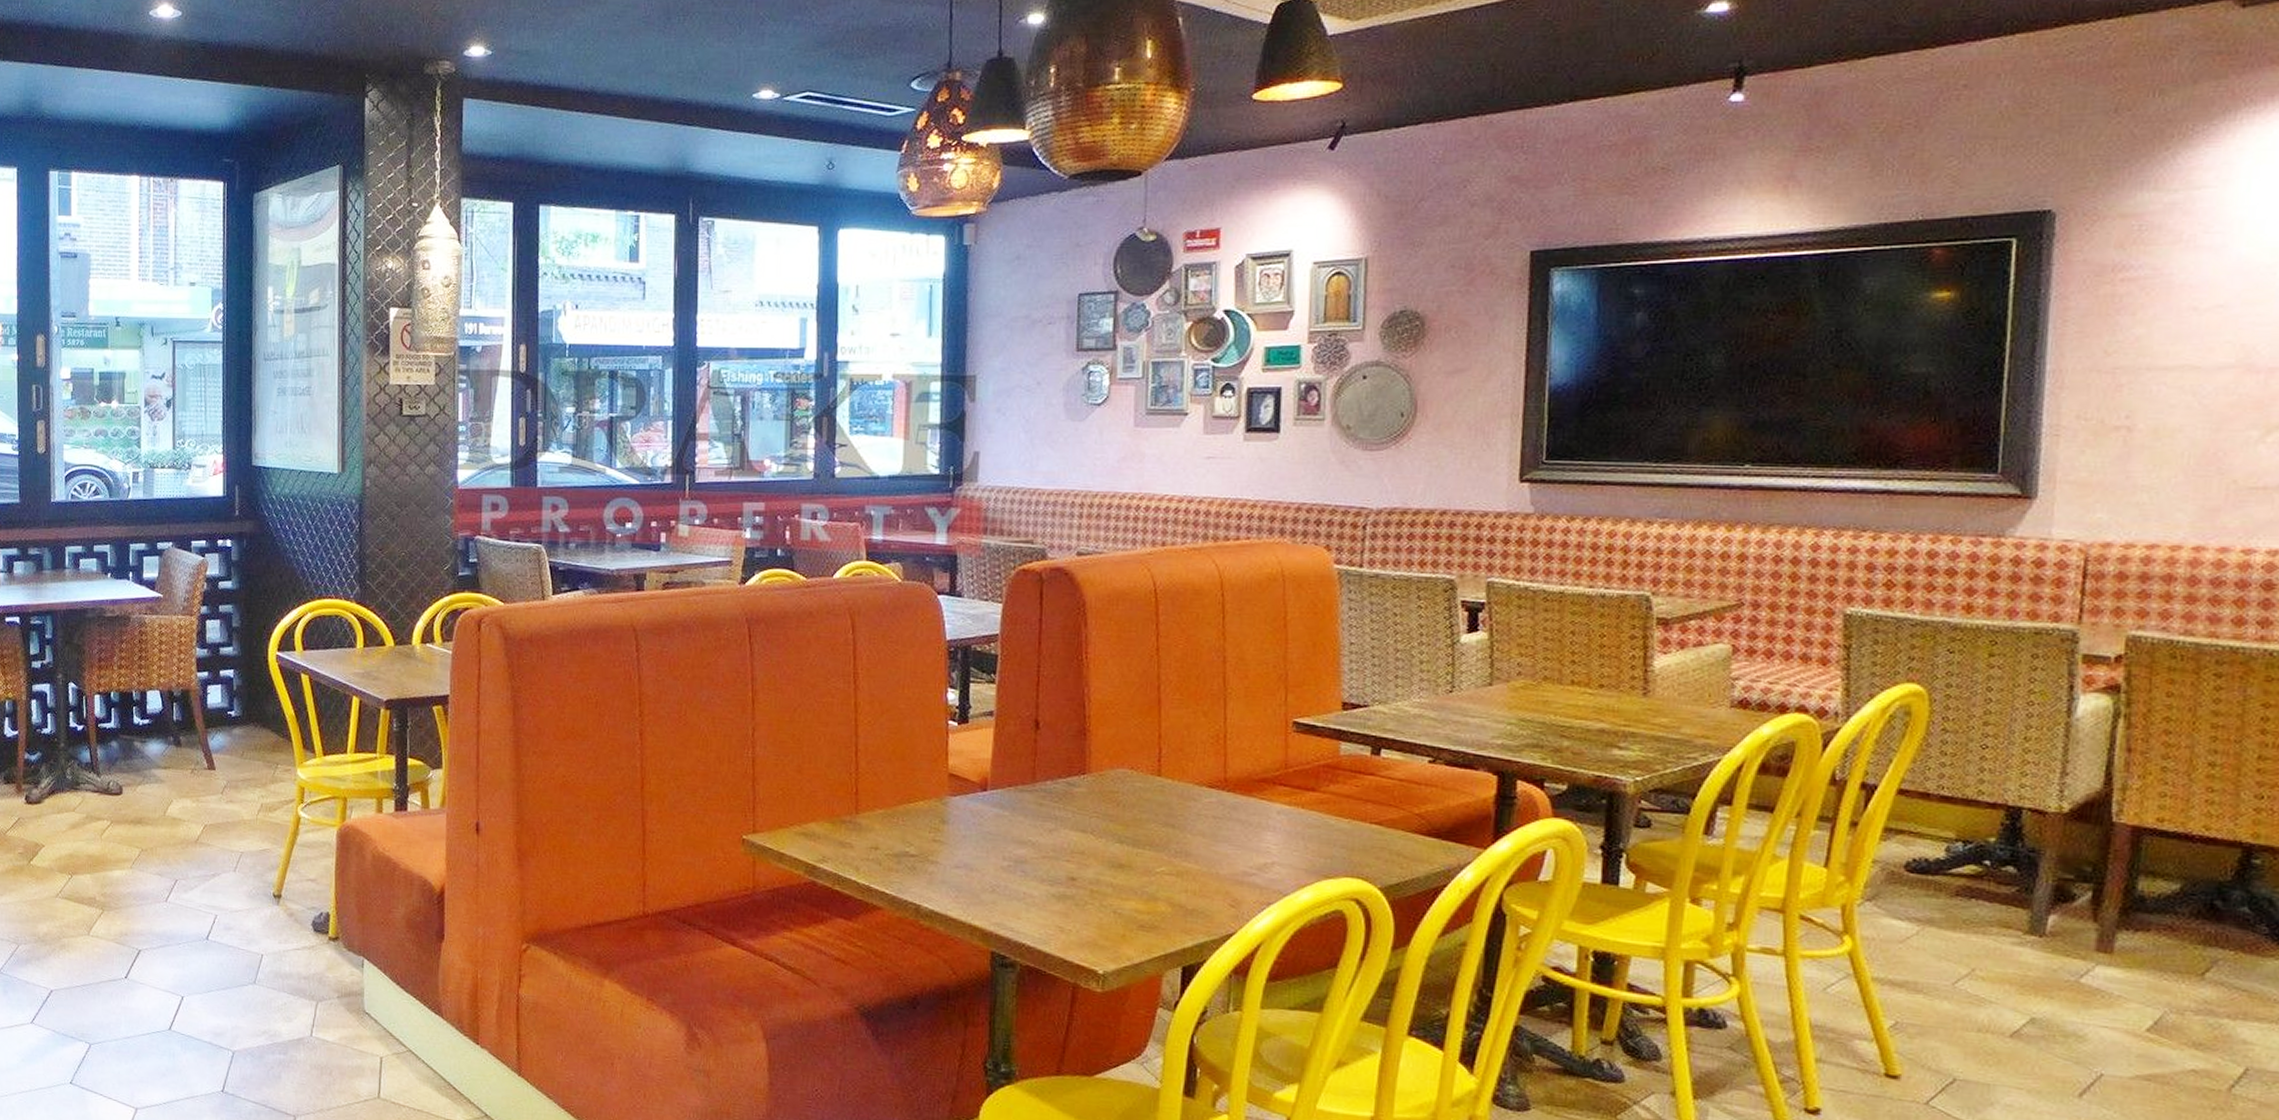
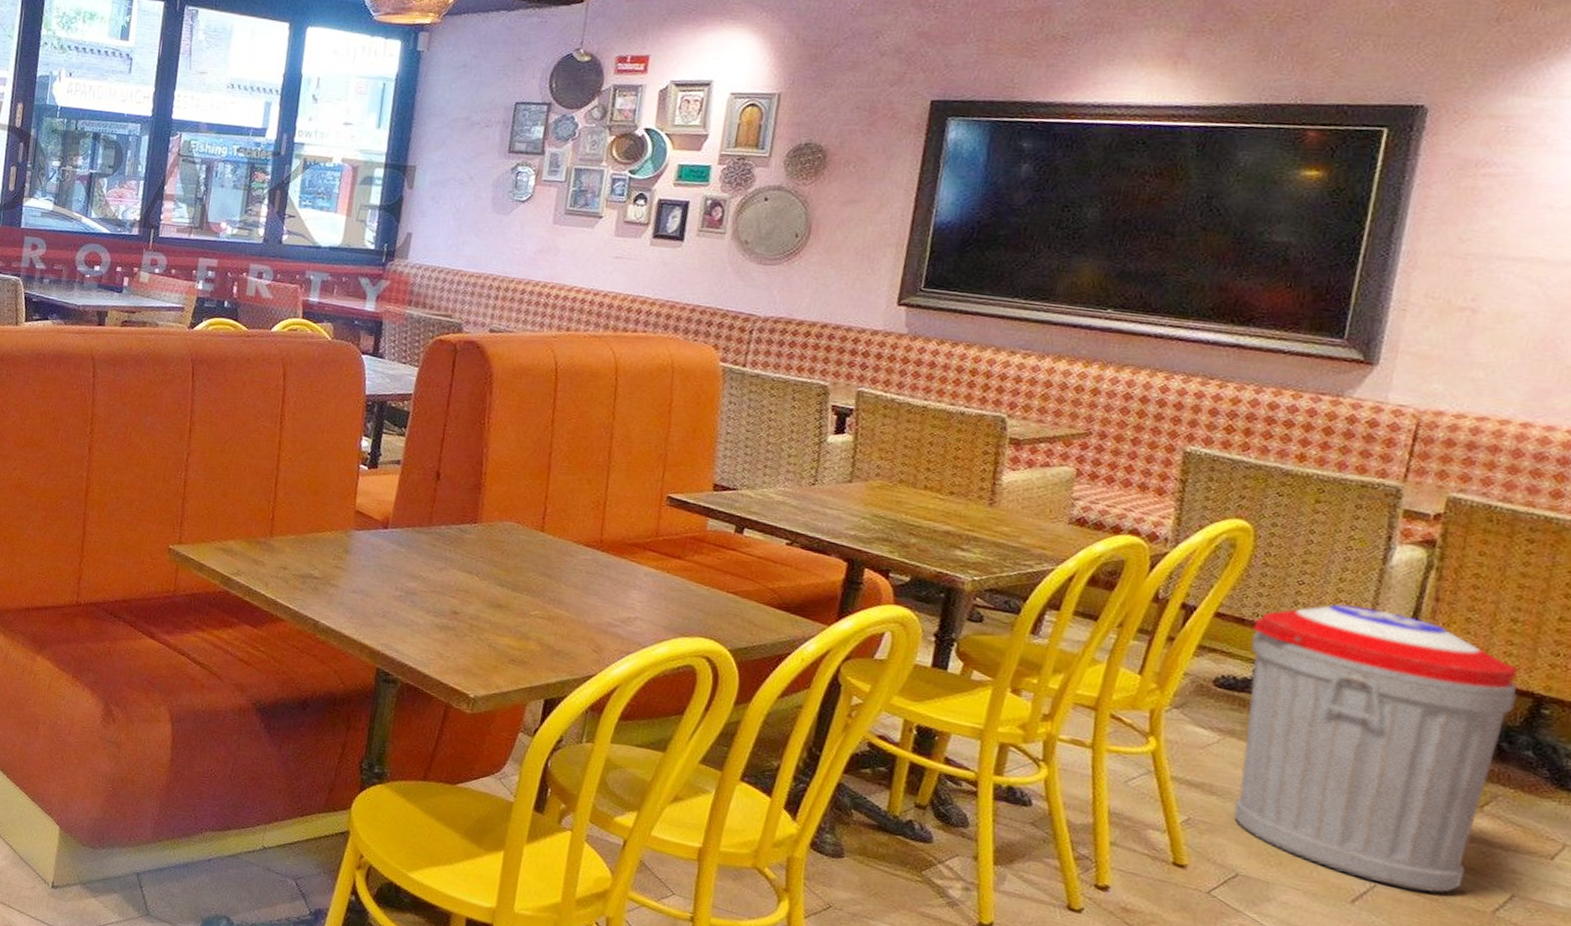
trash can: none [1939,766,2224,1075] -> present [1232,604,1519,893]

